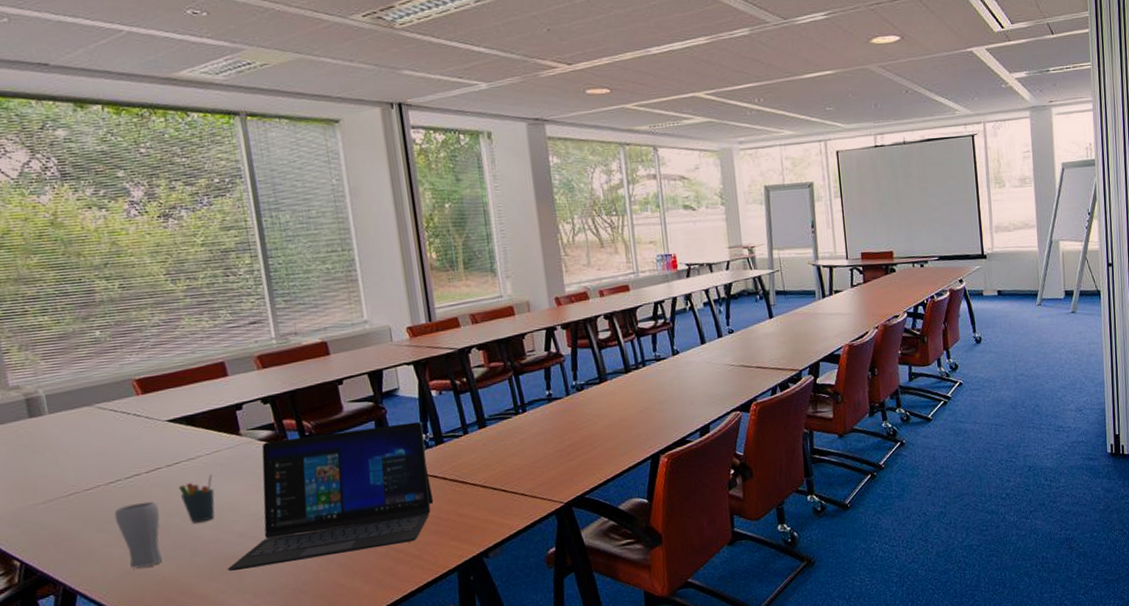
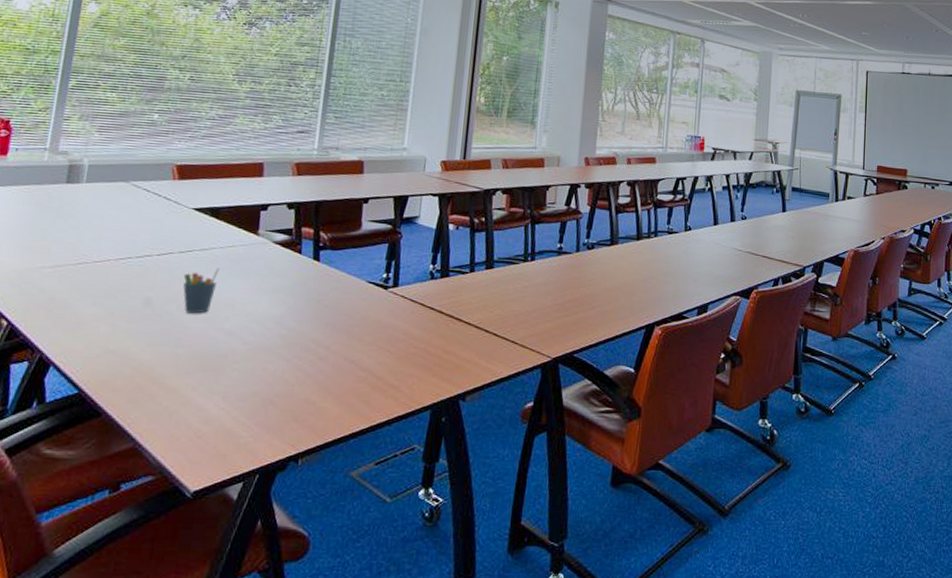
drinking glass: present [114,501,163,569] -> none [113,283,159,350]
laptop: present [227,421,434,572] -> none [205,246,433,371]

